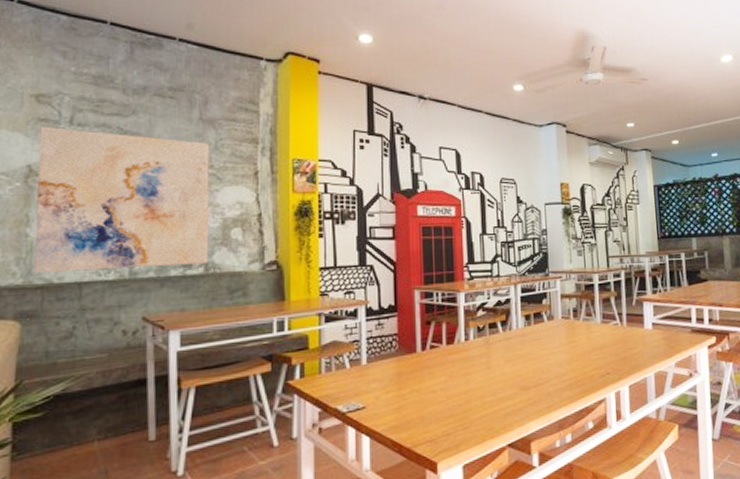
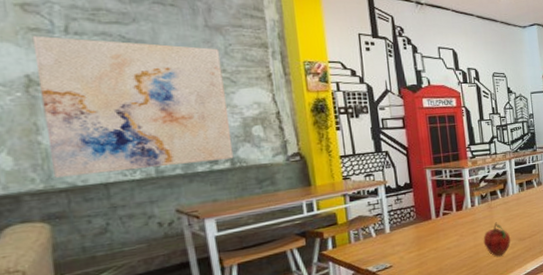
fruit: none [477,363,512,408] -> present [483,222,511,256]

